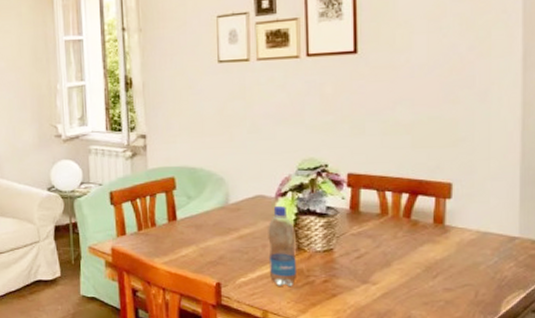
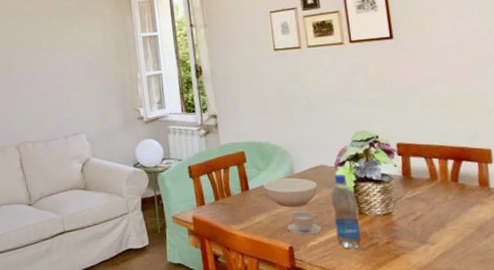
bowl: none [193,207,253,241] -> present [263,177,317,208]
teacup: none [216,244,254,271] -> present [287,211,322,235]

